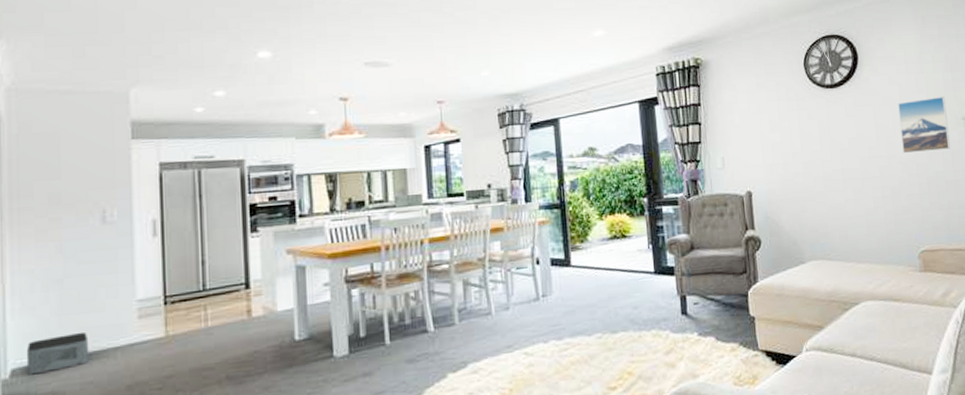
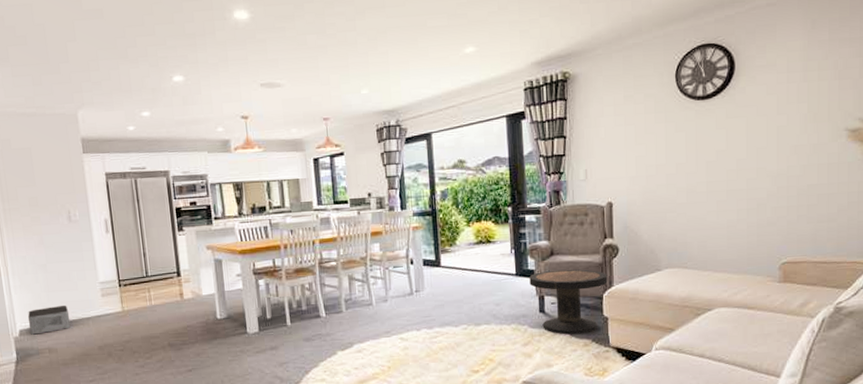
side table: none [669,264,752,339] -> present [529,269,608,335]
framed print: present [898,96,951,154] -> none [774,106,828,166]

